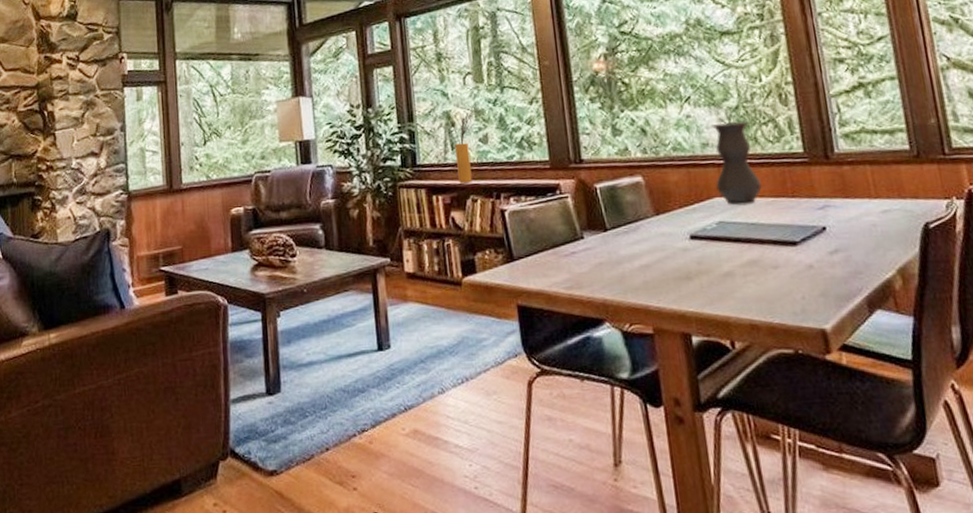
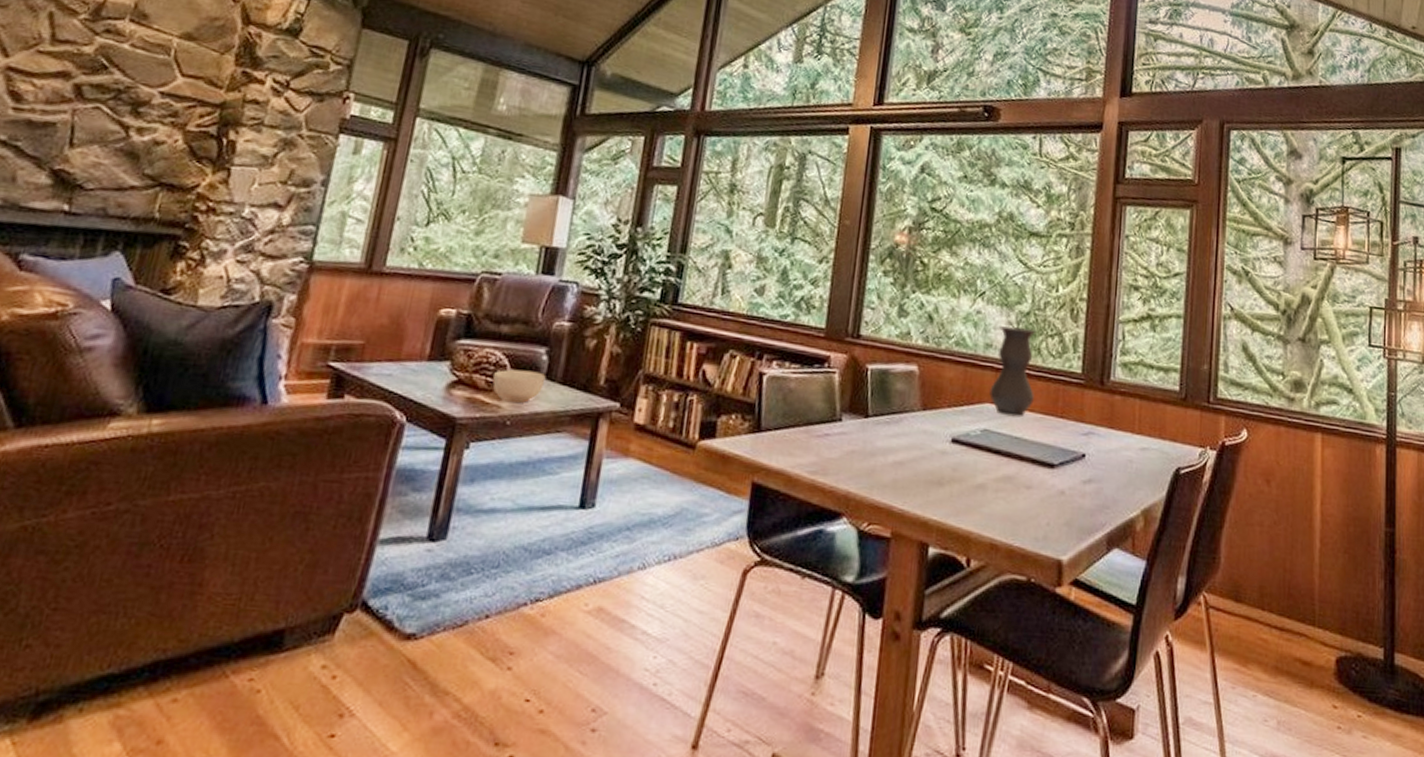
bowl: none [283,244,326,275] -> present [492,369,546,404]
vase: present [450,111,473,184] -> none [721,254,755,336]

